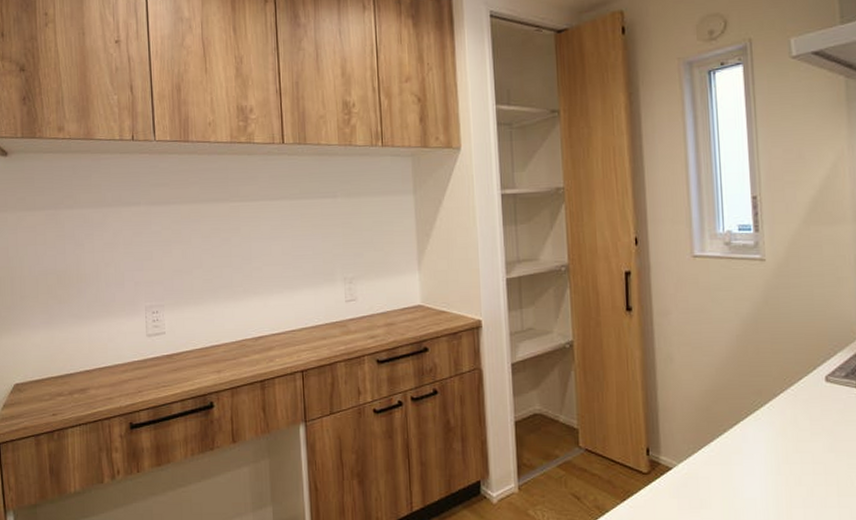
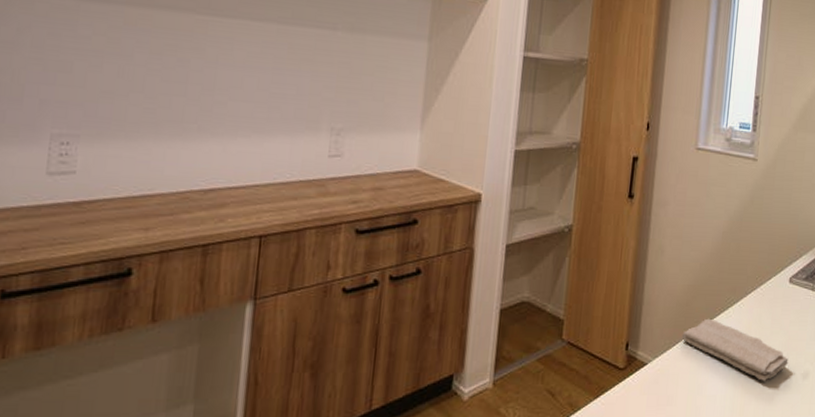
washcloth: none [706,422,838,485] -> present [682,318,789,382]

